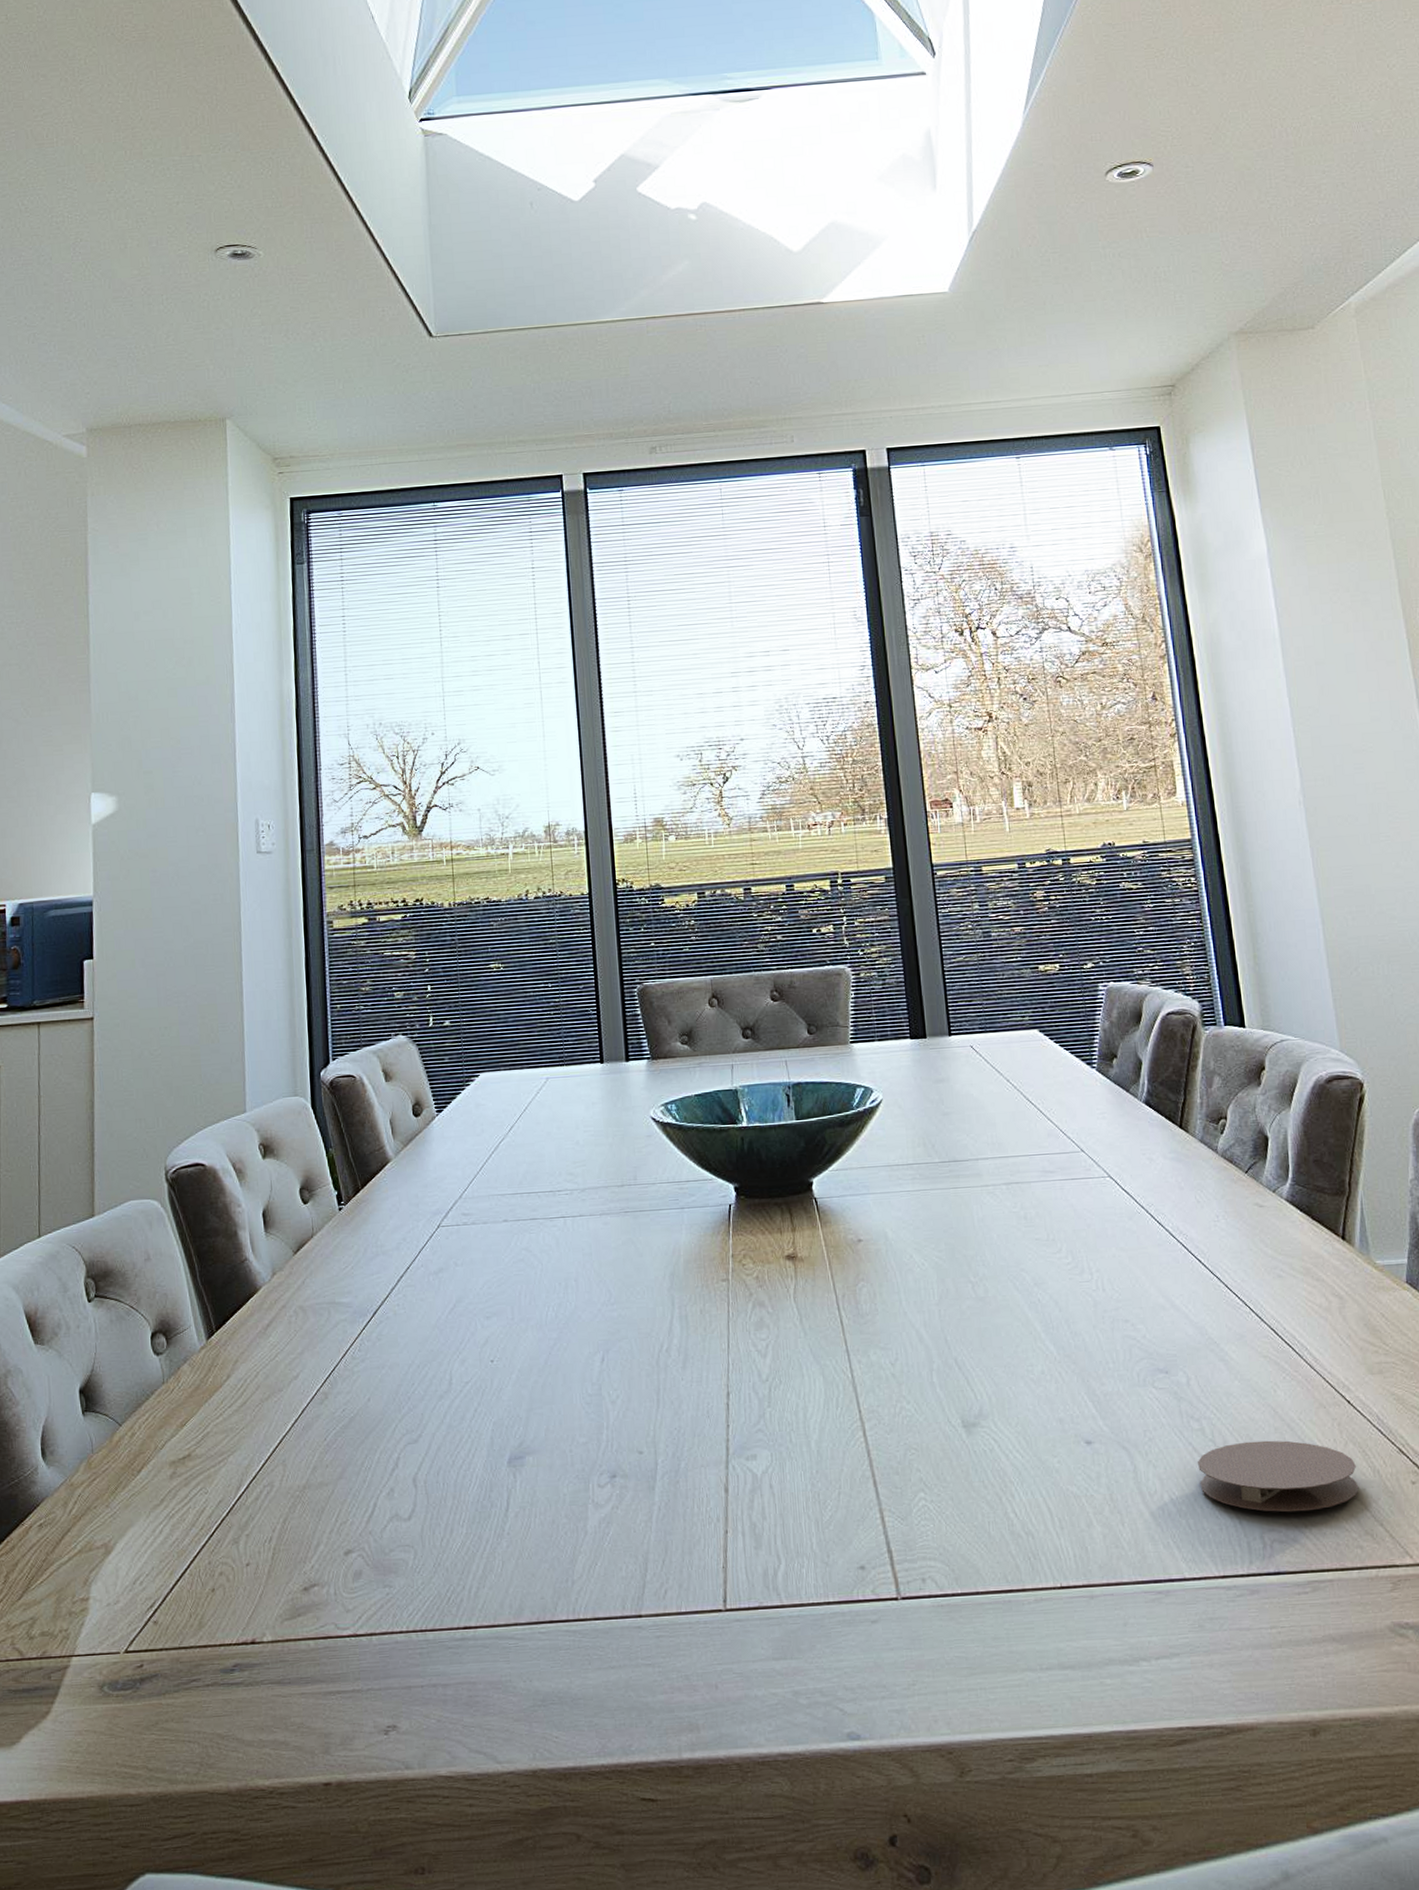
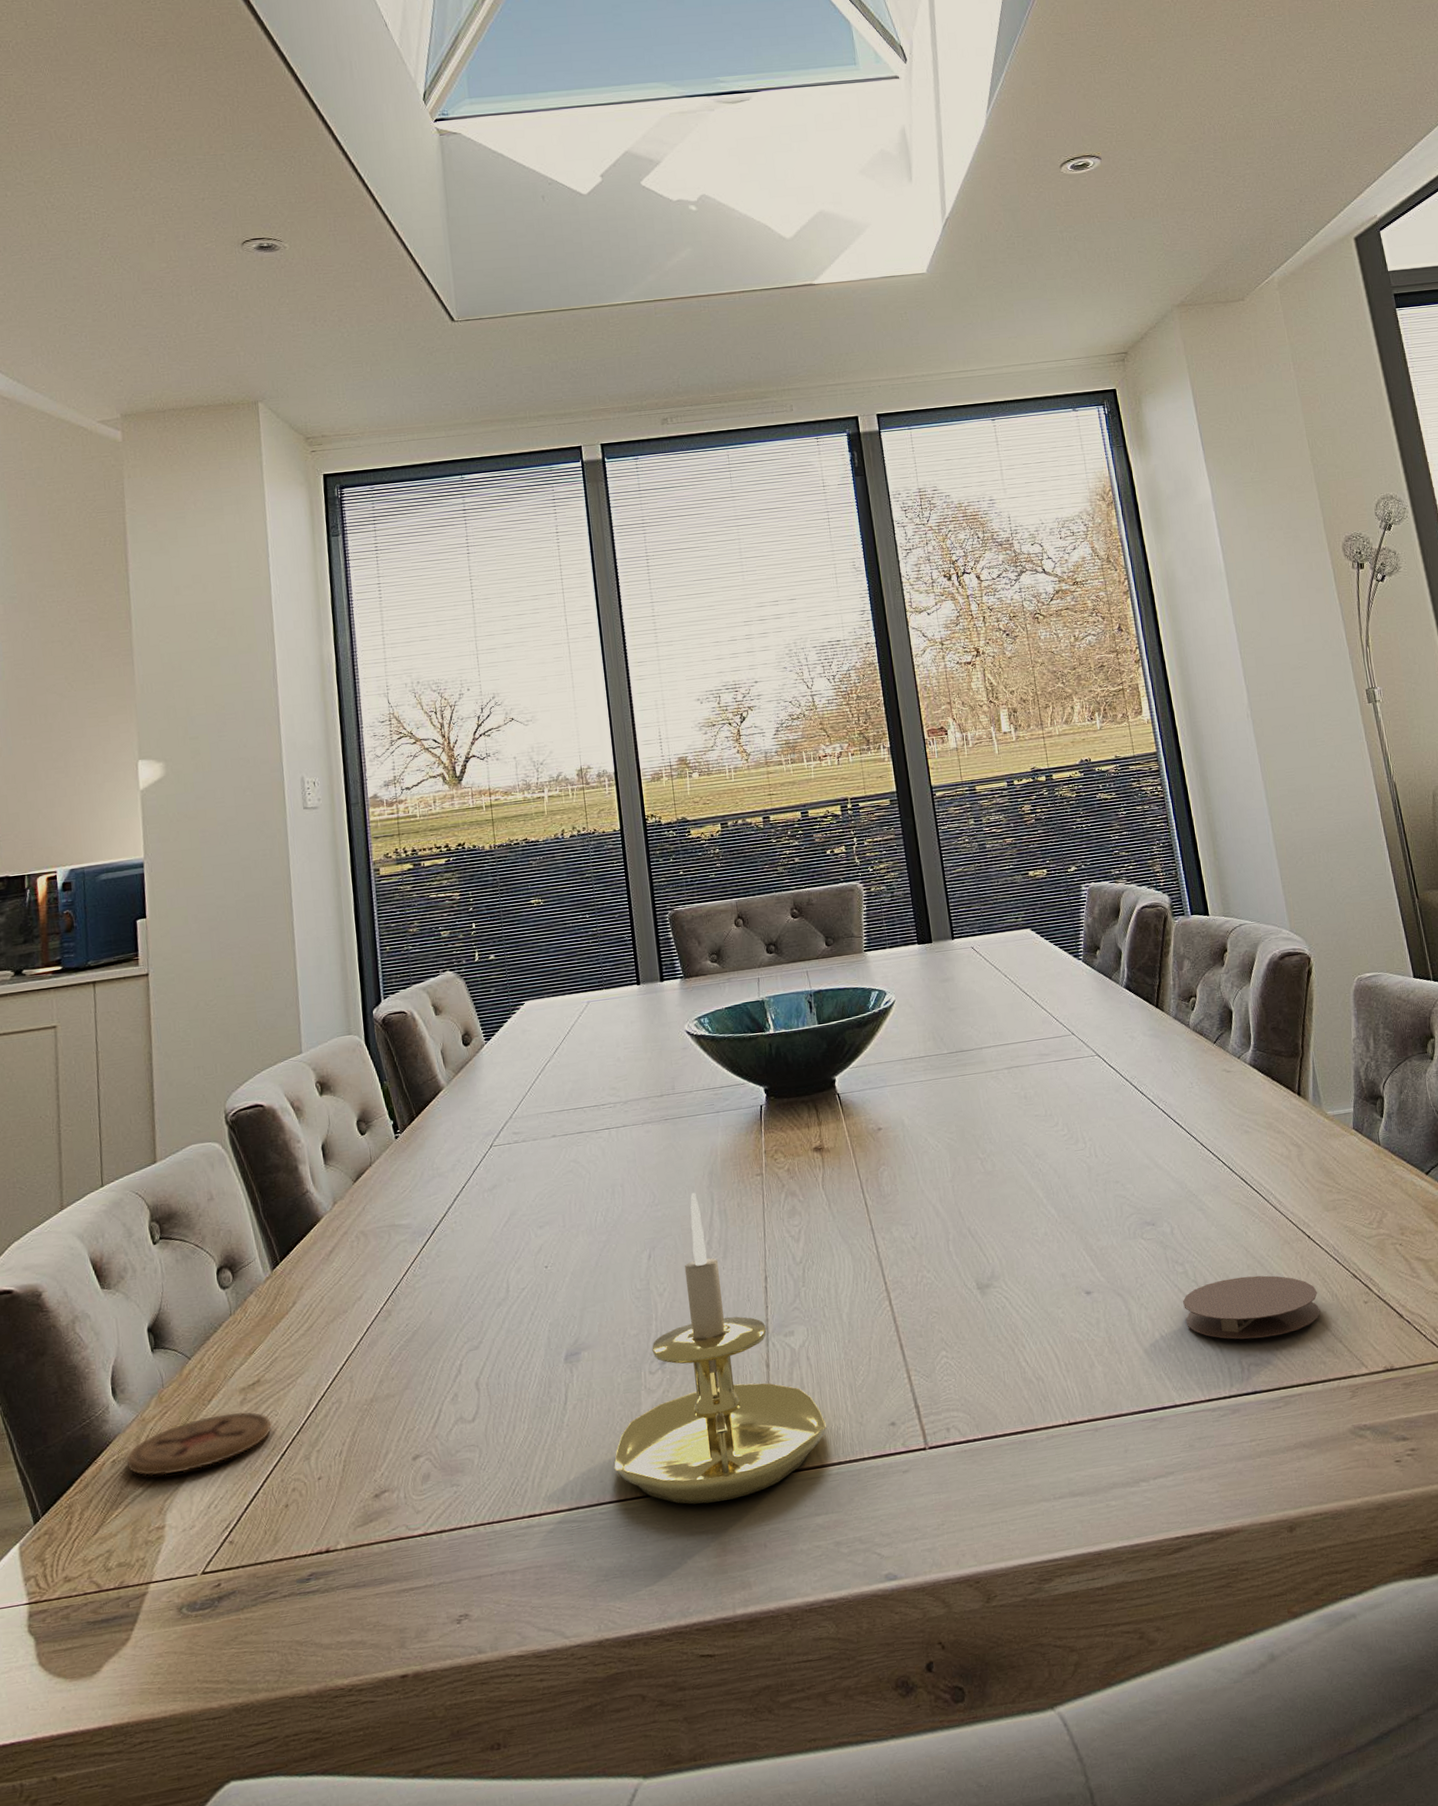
coaster: none [52,1485,202,1545] -> present [125,1411,273,1476]
candle holder: none [556,1293,788,1634] -> present [614,1192,826,1504]

